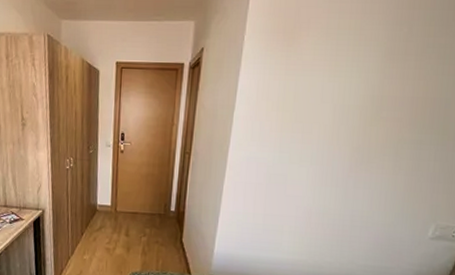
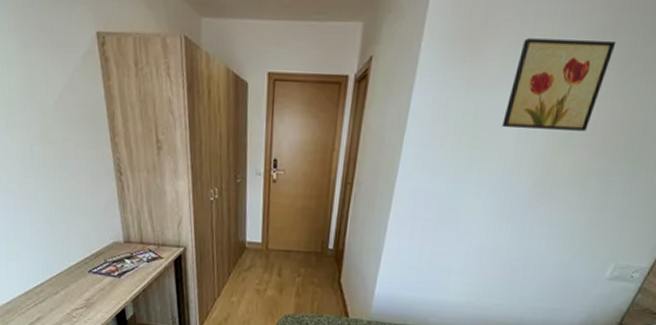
wall art: none [319,31,412,106] -> present [502,38,617,131]

